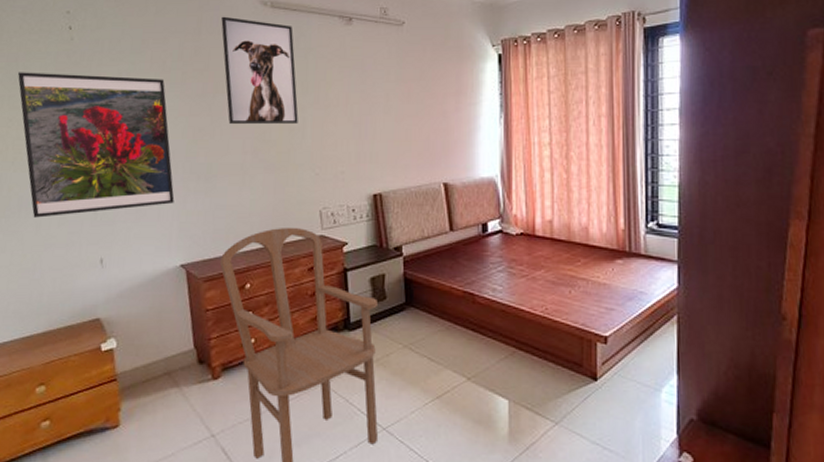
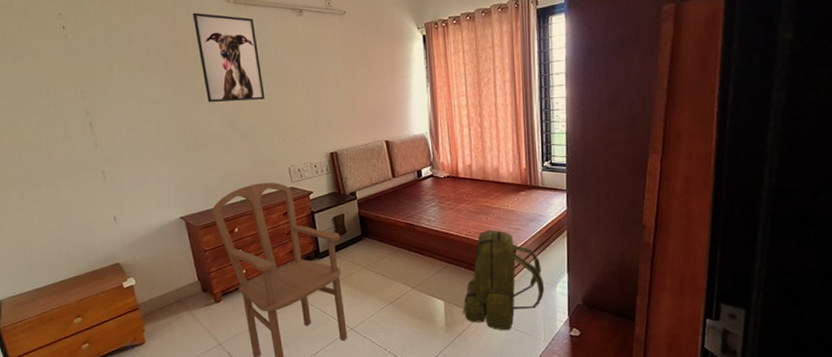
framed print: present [18,72,175,218] -> none [23,67,169,187]
backpack: none [533,307,646,447] -> present [463,230,545,330]

